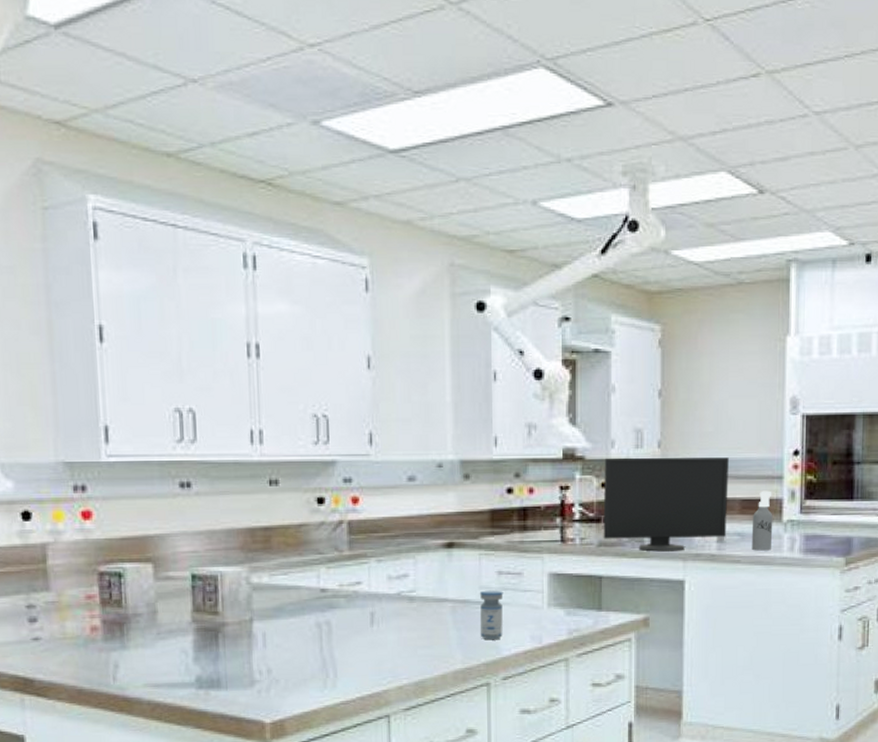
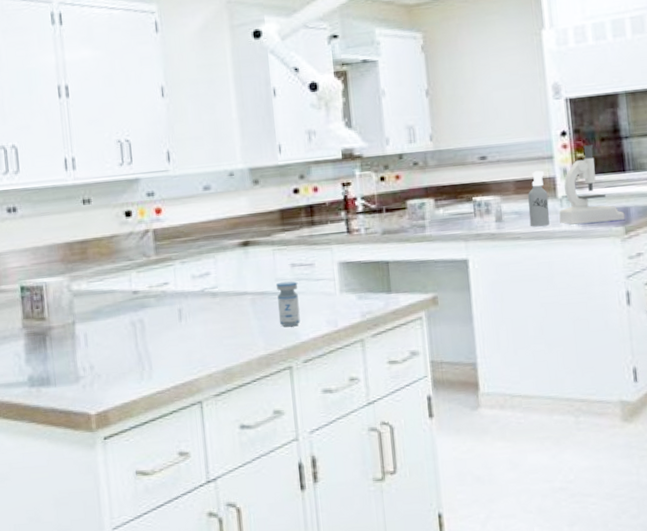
computer monitor: present [603,457,729,552] -> none [381,144,504,235]
microscope: none [782,467,847,551] -> present [559,145,625,225]

